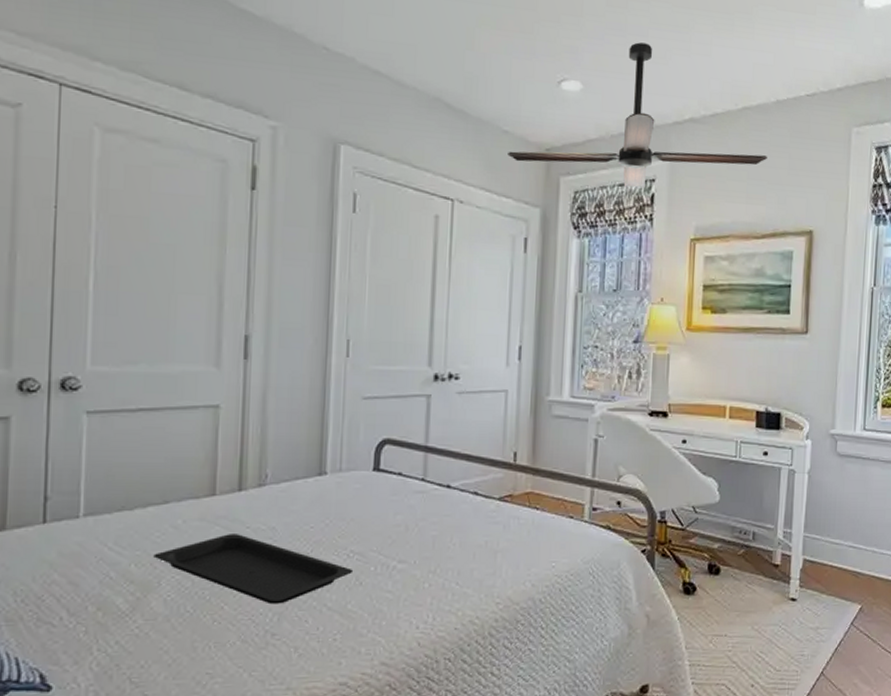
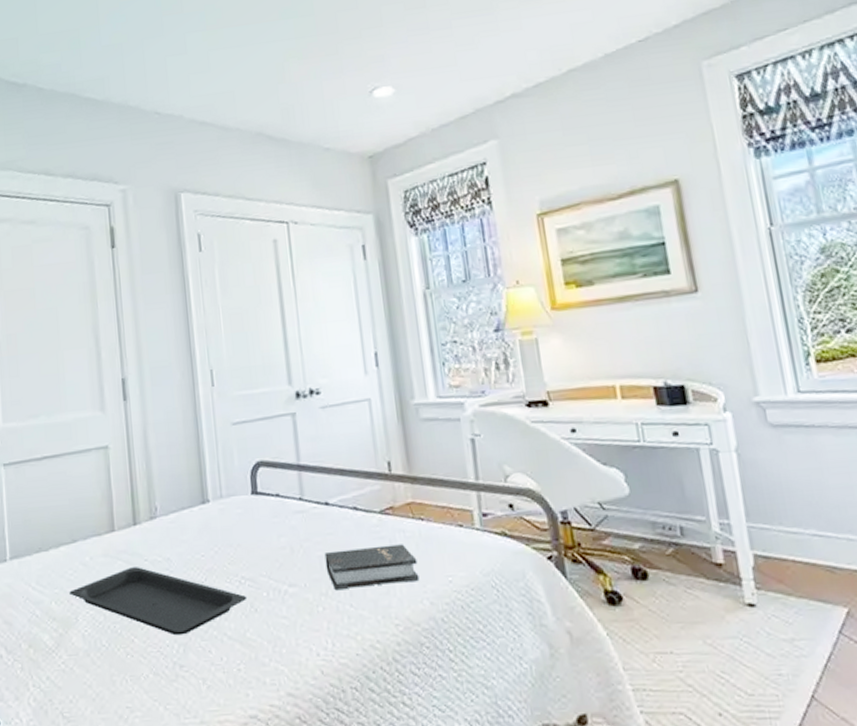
hardback book: none [438,530,526,569] -> present [324,544,420,591]
ceiling fan: present [508,42,767,189] -> none [332,34,607,178]

